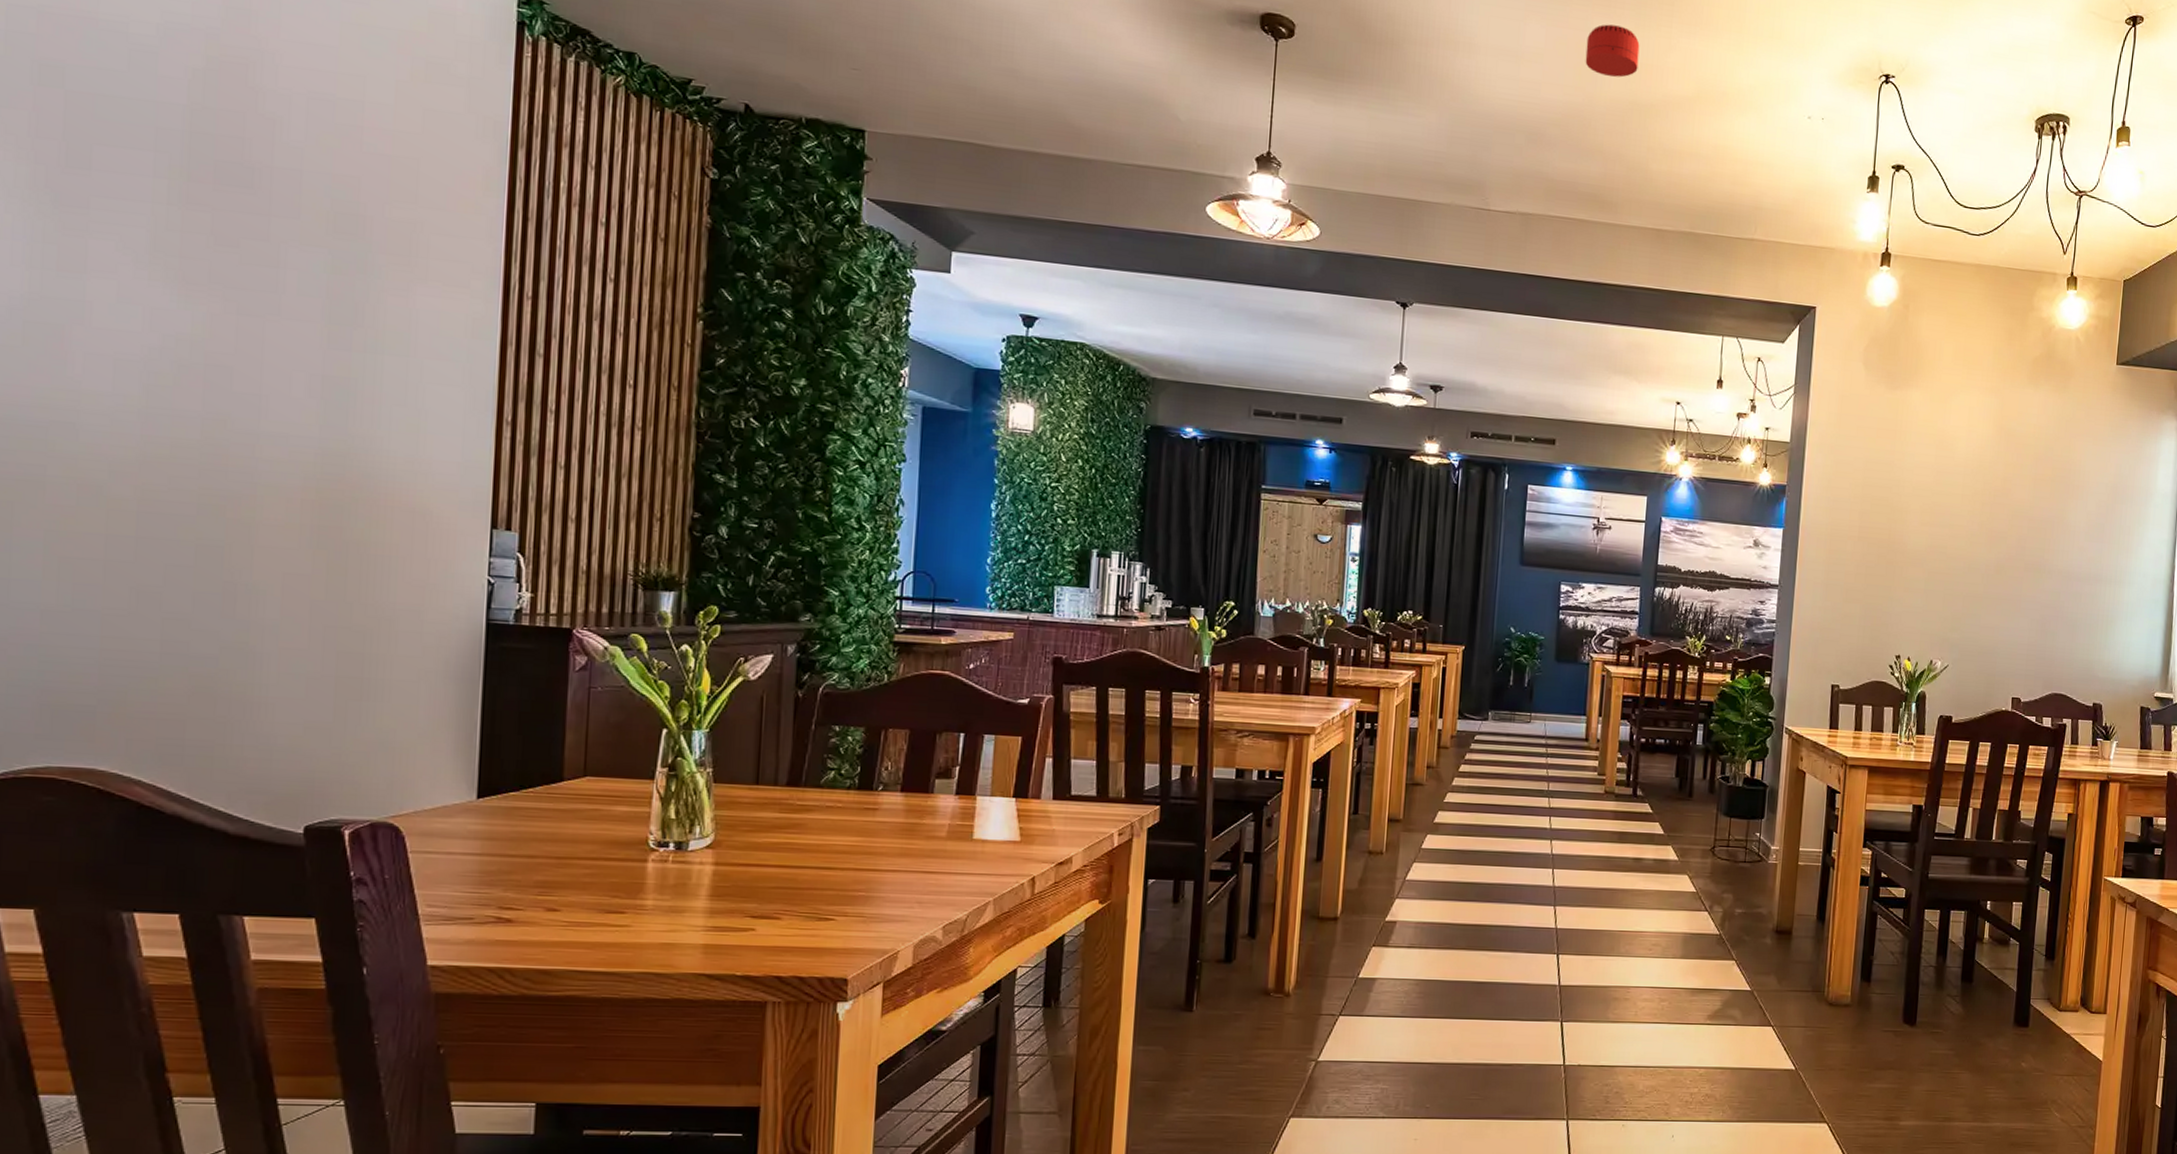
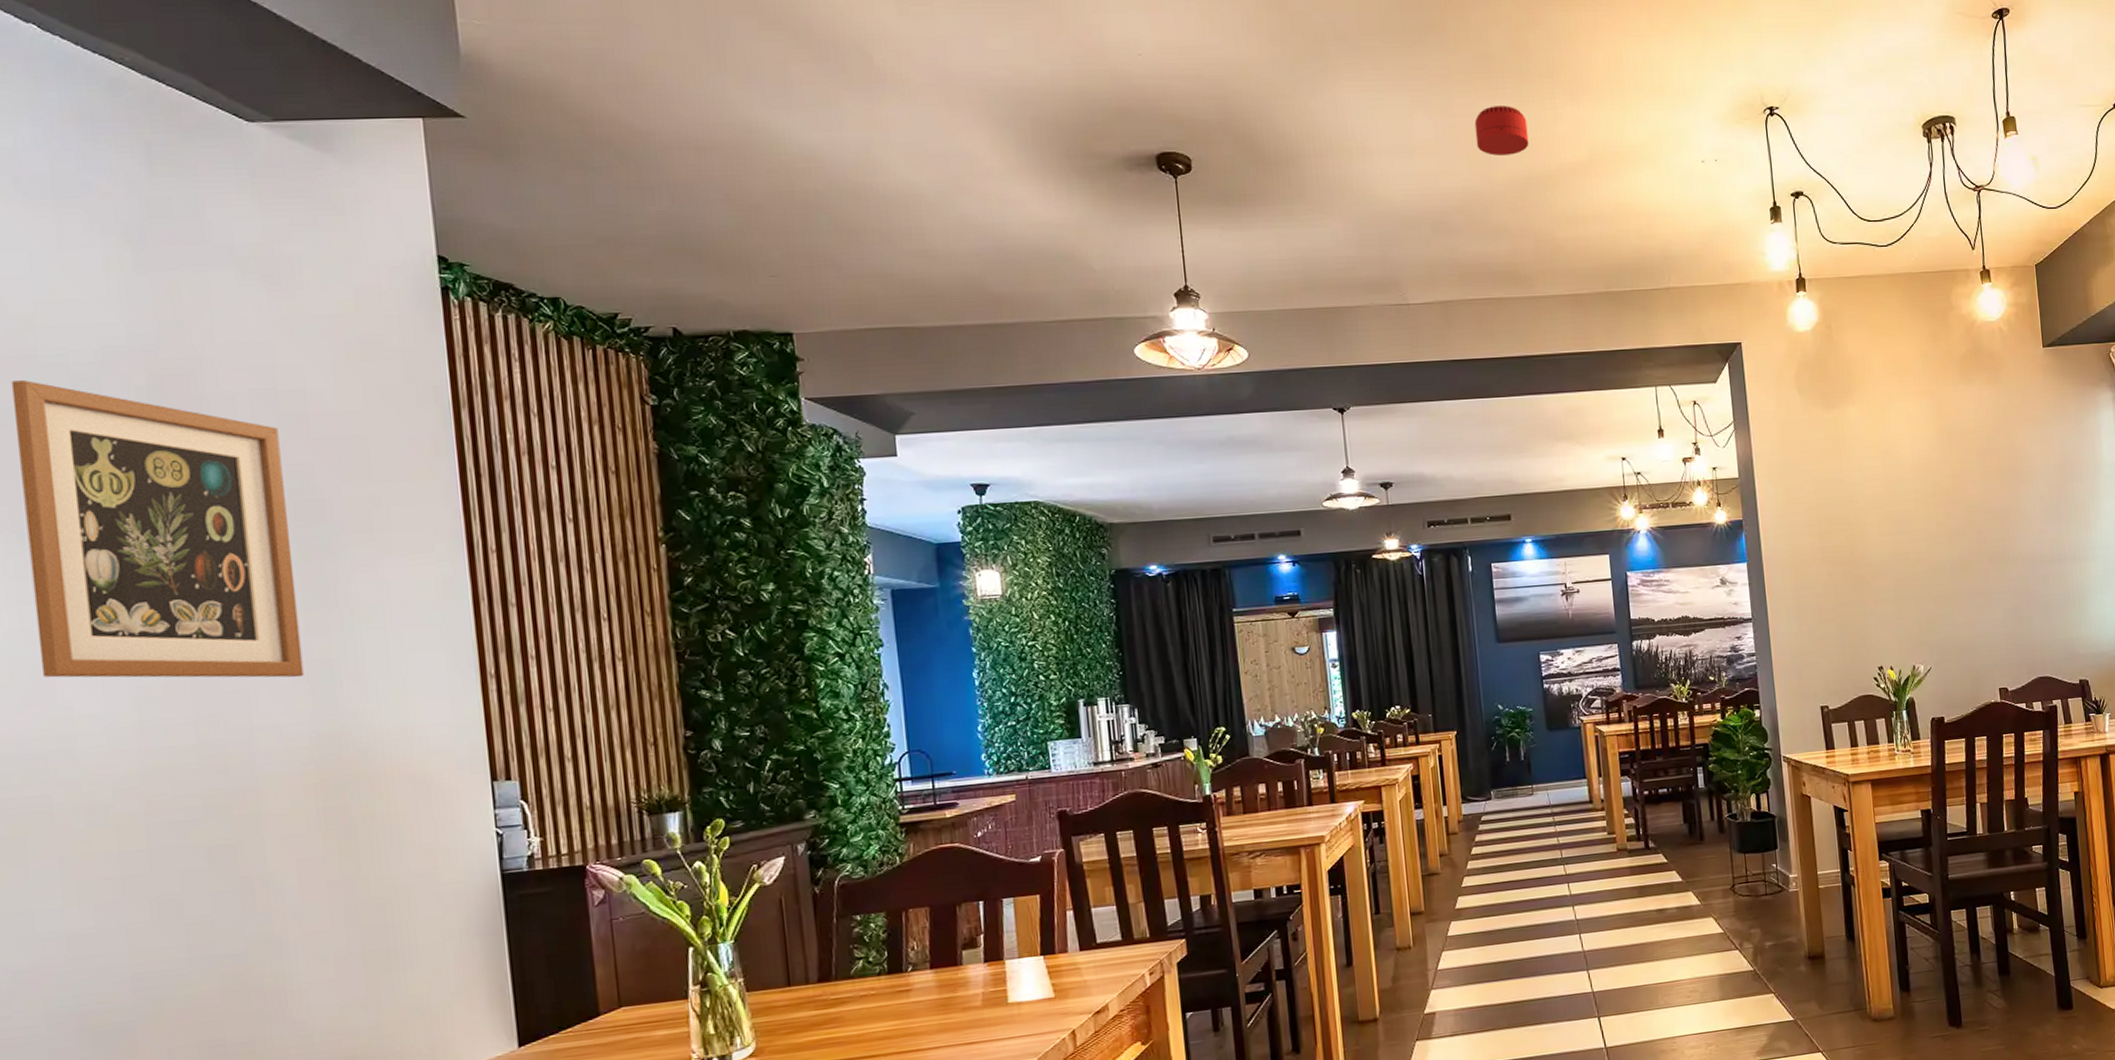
wall art: none [55,40,330,391] -> present [10,380,304,678]

